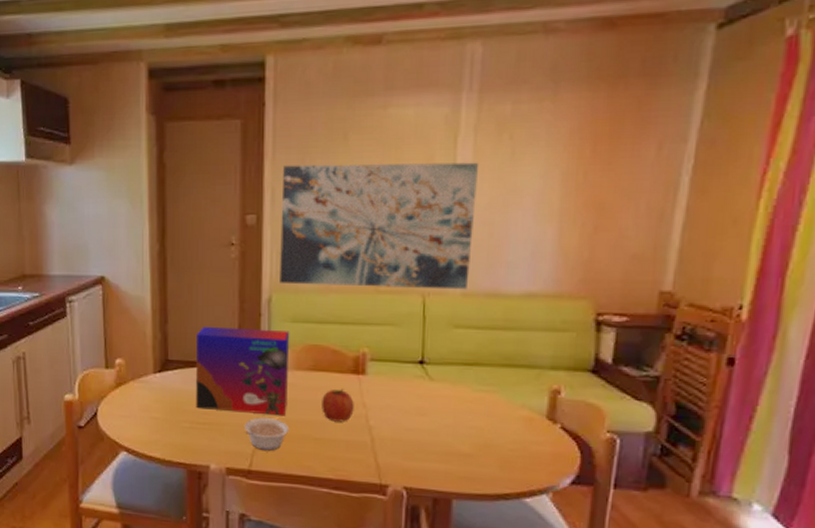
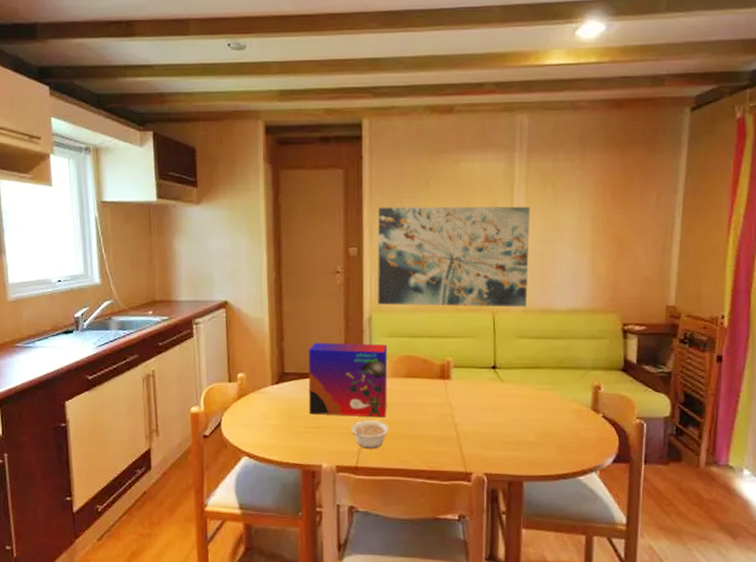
fruit: present [322,388,354,422] -> none [415,392,442,421]

